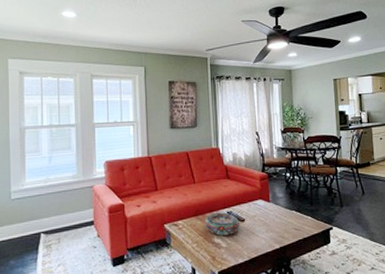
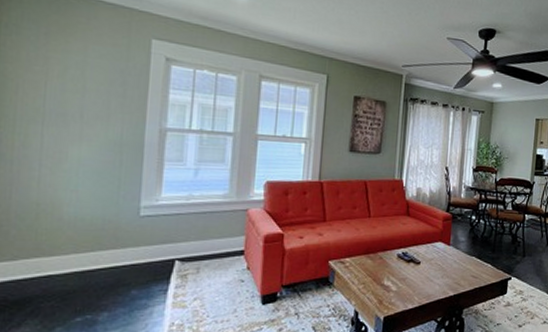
decorative bowl: present [205,212,240,235] -> none [376,252,415,278]

